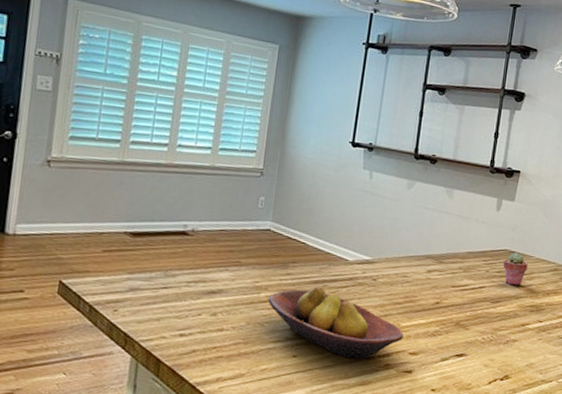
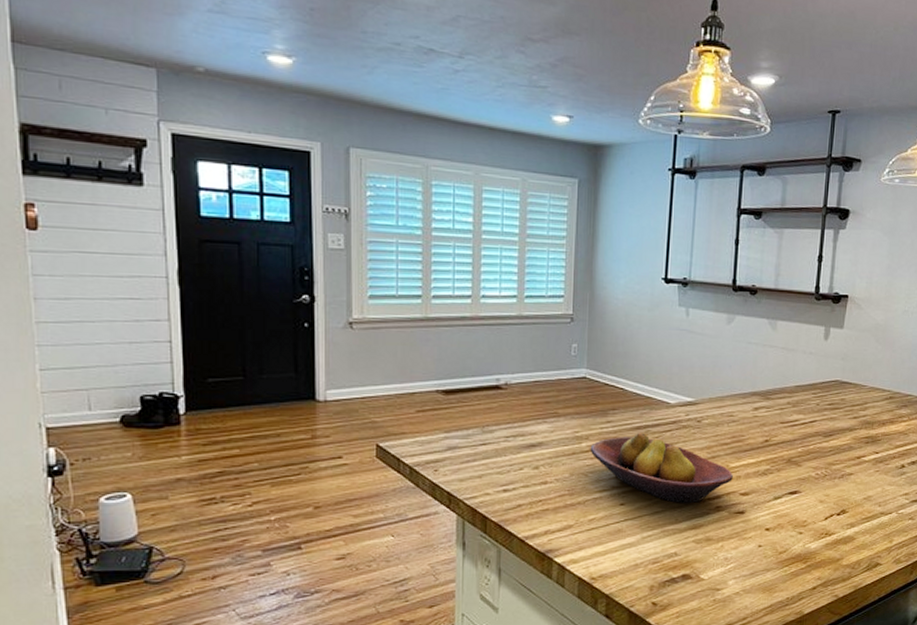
potted succulent: present [503,252,528,286] -> none [834,382,861,418]

